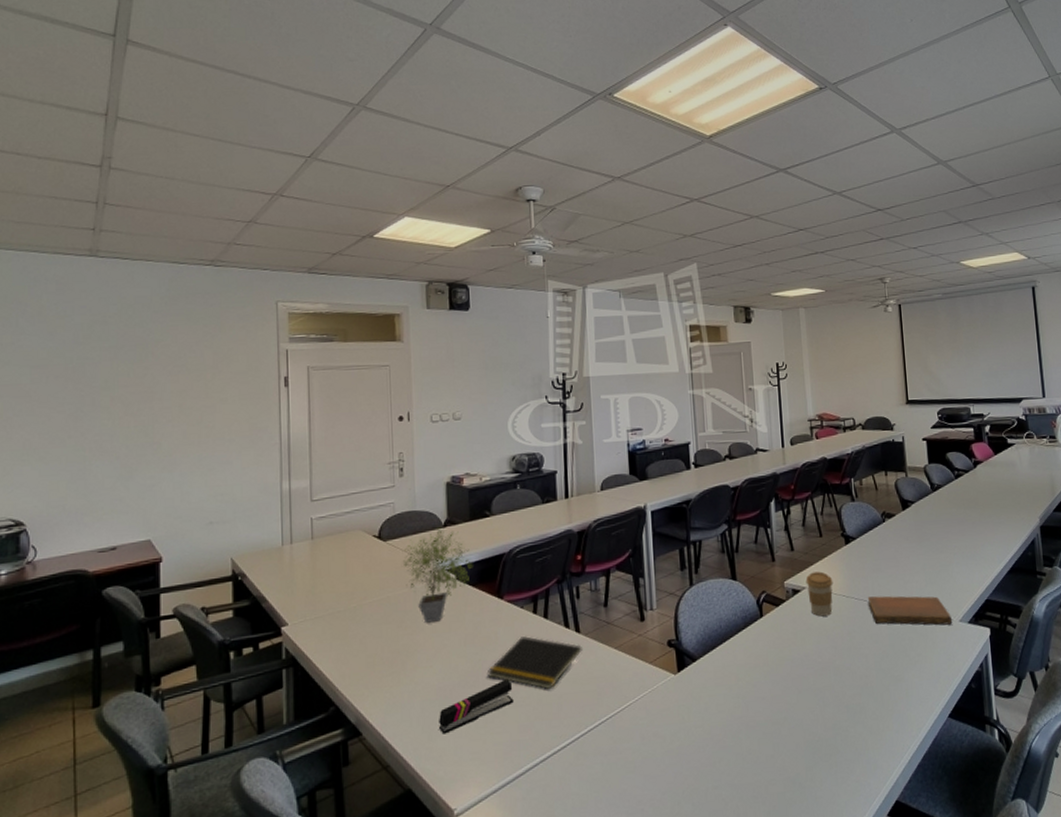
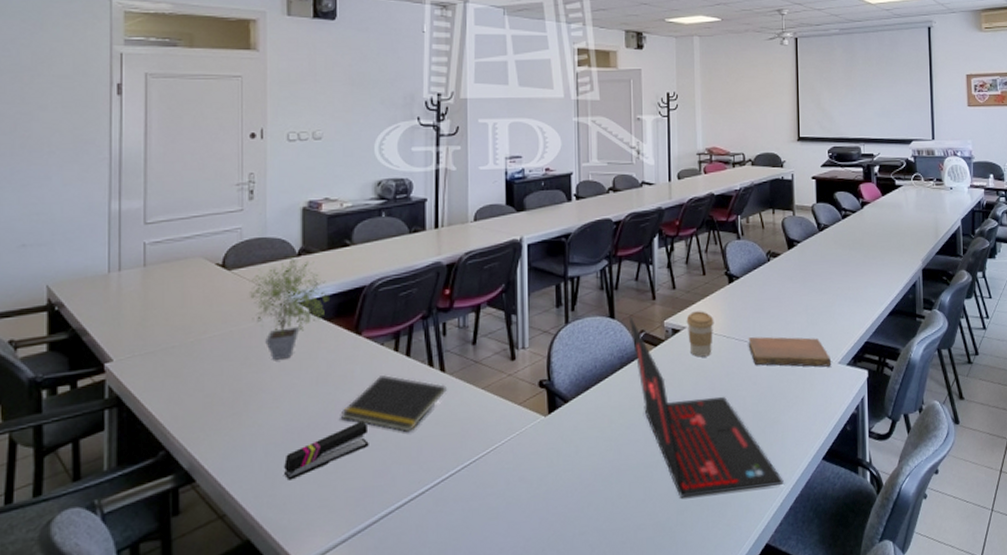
laptop: none [749,578,911,755] -> present [628,316,784,498]

